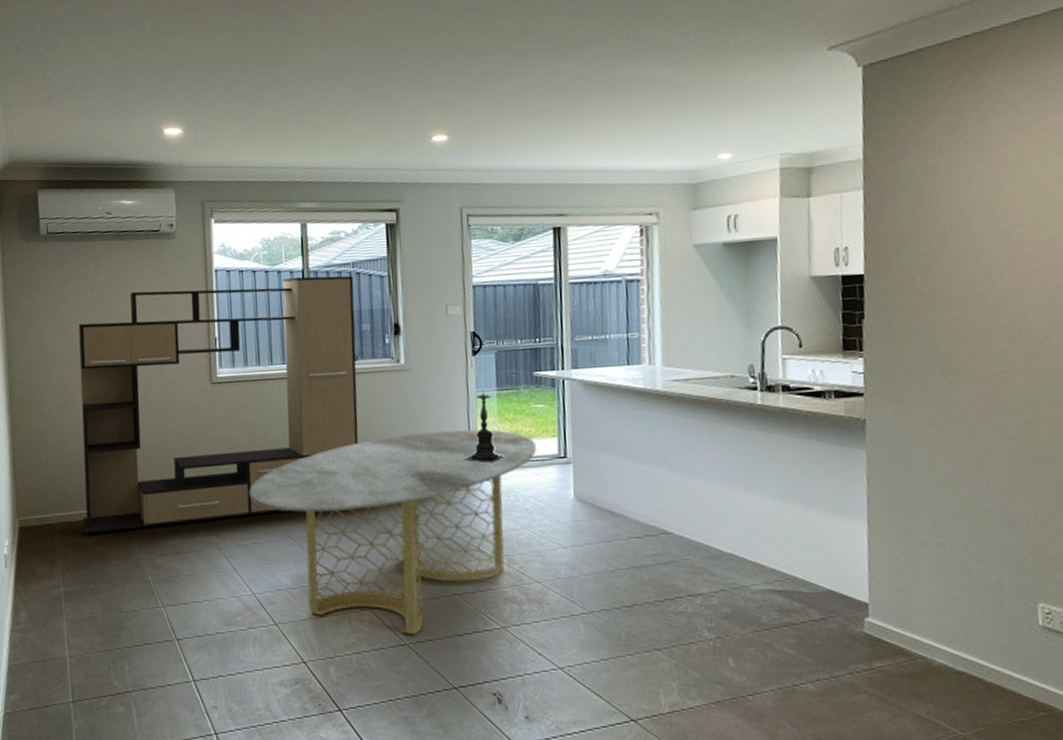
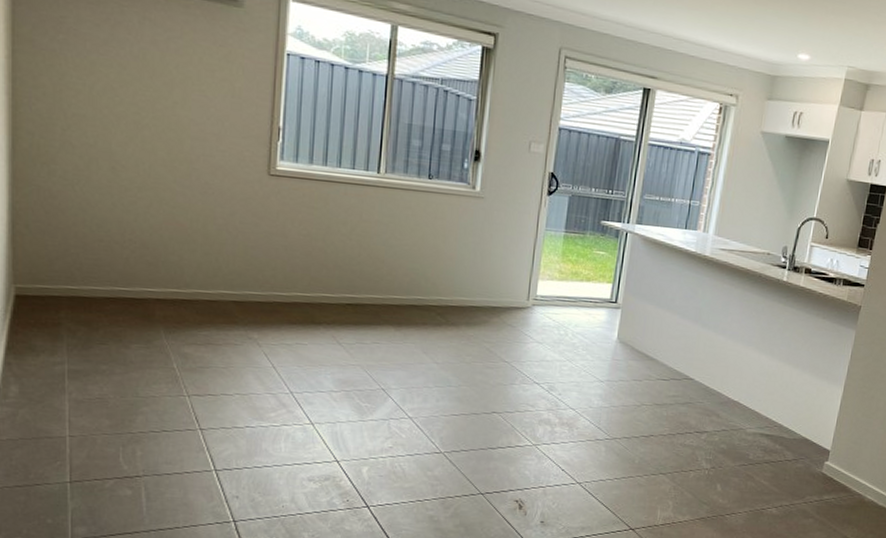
media console: present [78,275,358,533] -> none [98,56,440,317]
dining table: present [250,429,537,635] -> none [299,259,593,445]
candle holder: present [461,390,507,464] -> none [520,230,564,299]

